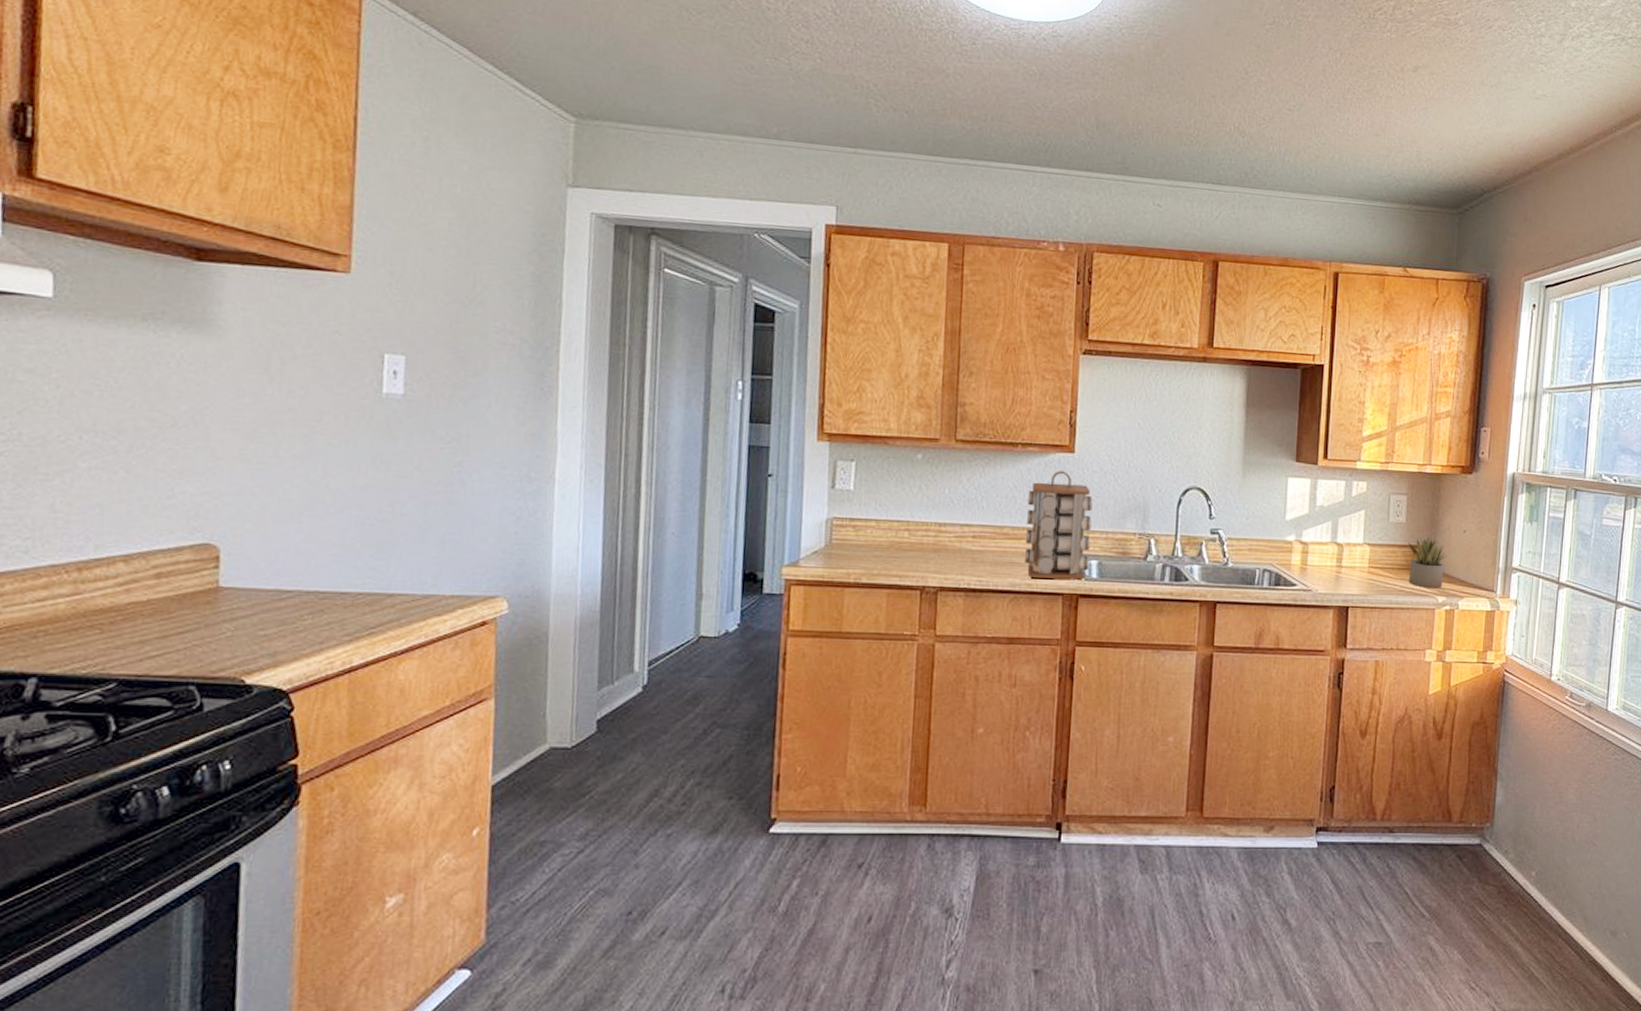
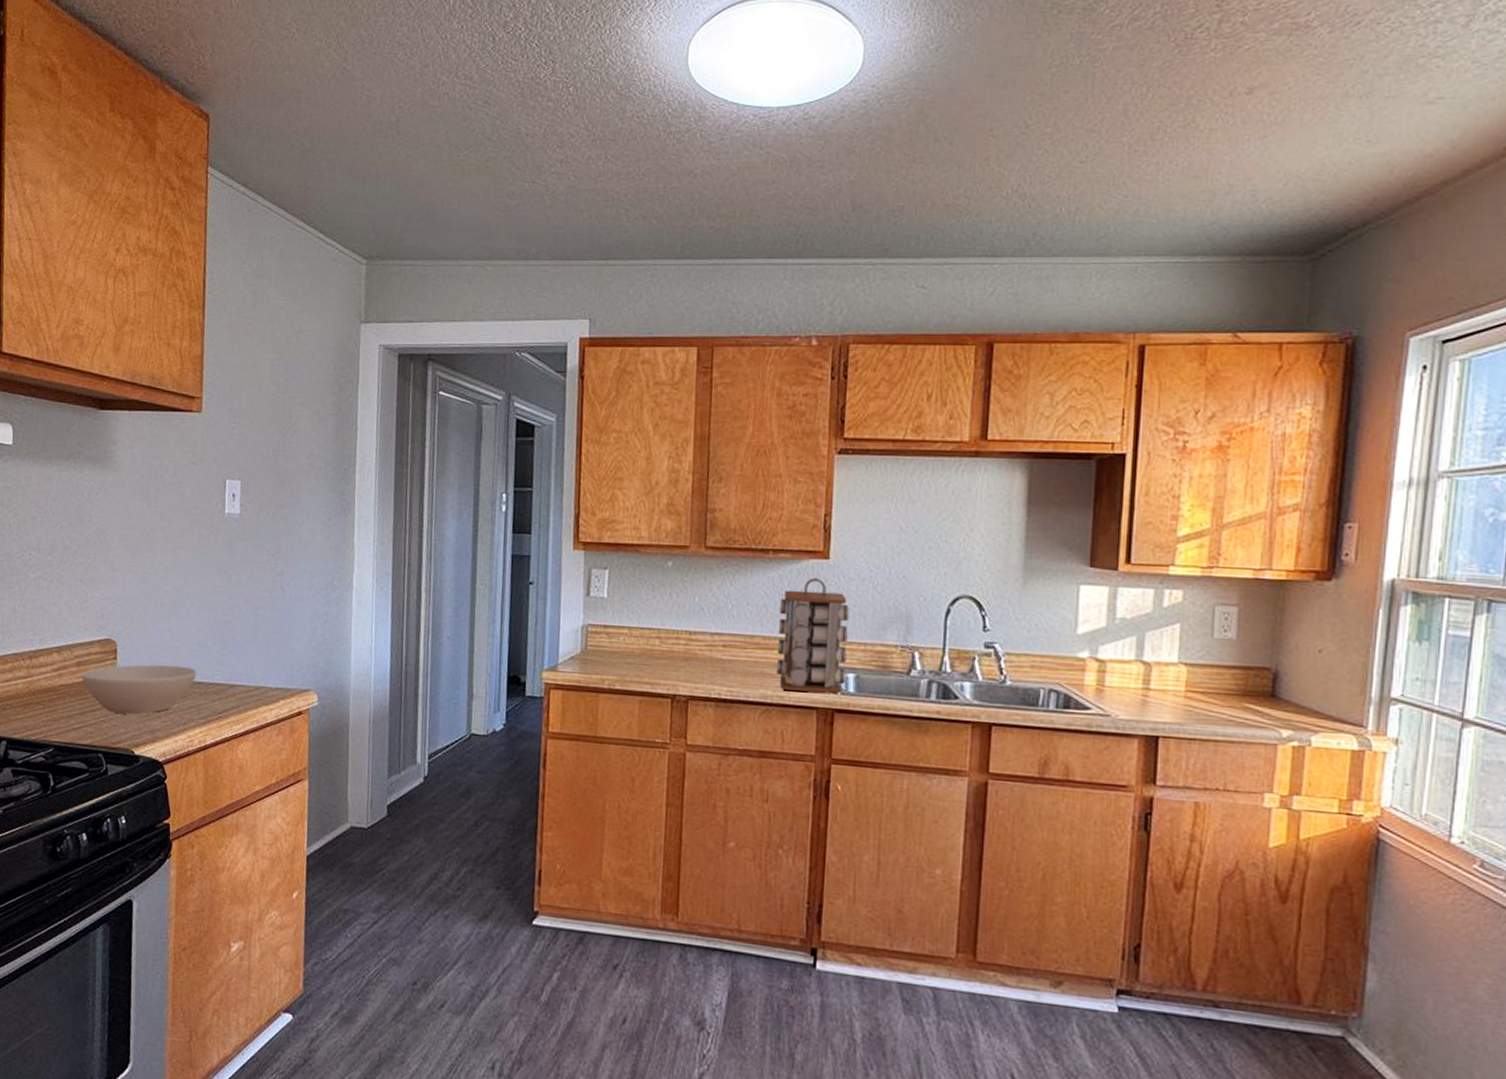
soup bowl: none [163,573,340,635] -> present [81,665,197,714]
succulent plant: present [1407,535,1448,588] -> none [1238,654,1296,720]

